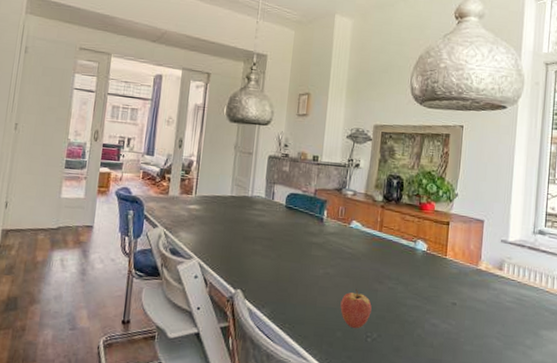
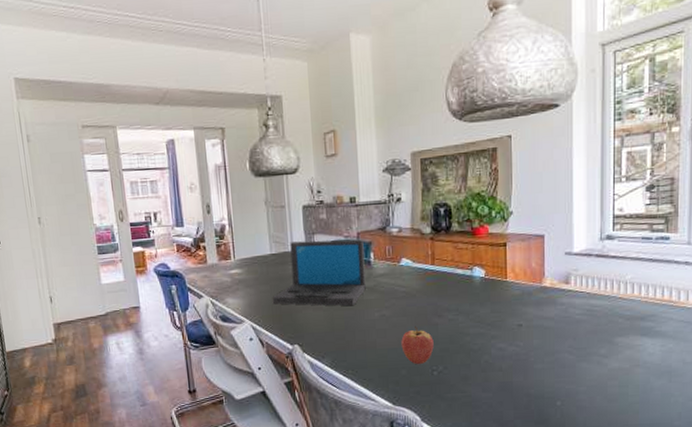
laptop: none [225,188,320,260] -> present [273,239,366,306]

